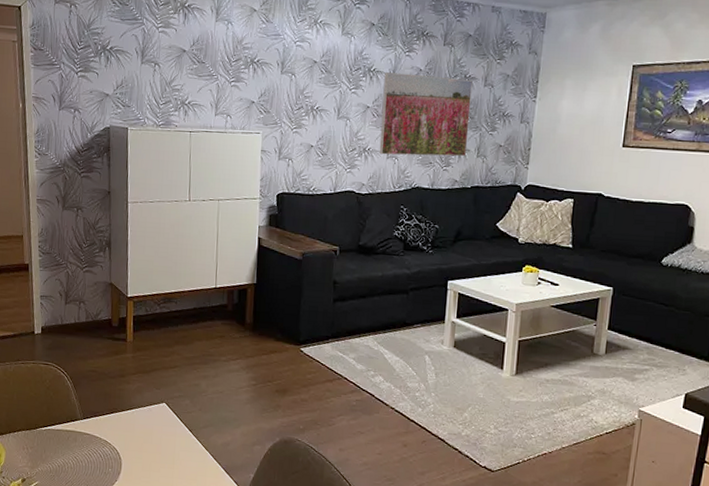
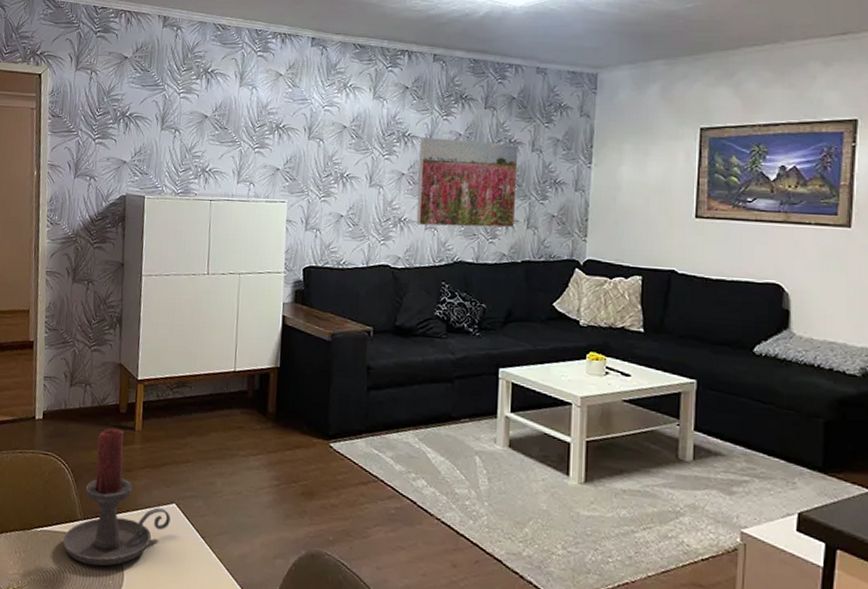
candle holder: none [65,339,161,458] -> present [62,427,171,566]

